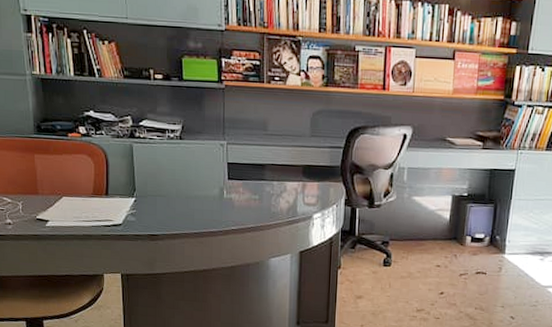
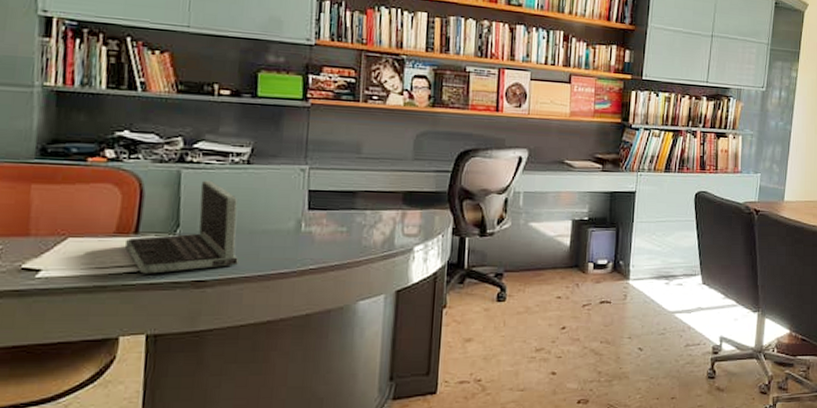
laptop: none [101,153,179,228] -> present [125,180,238,274]

